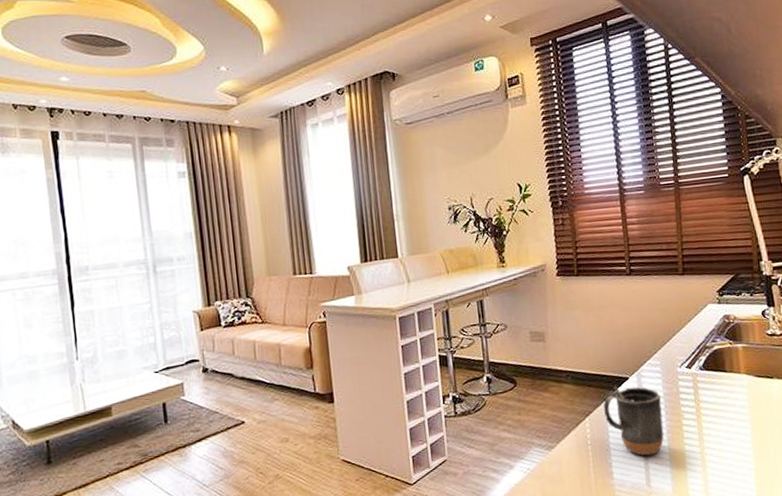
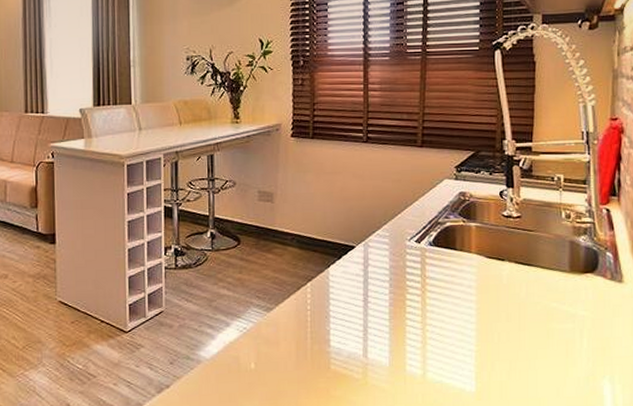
mug: present [603,386,664,456] -> none [327,253,387,327]

